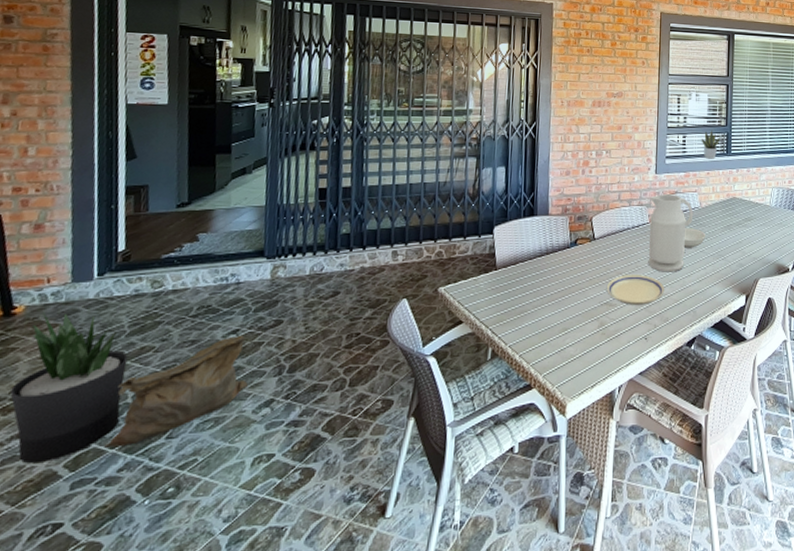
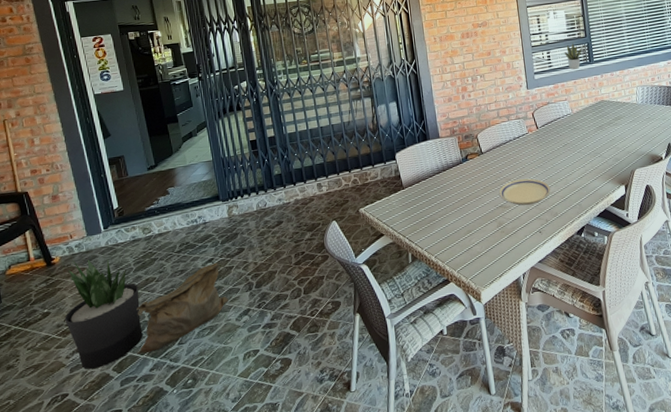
water jug: present [648,194,694,272] -> none [525,105,567,174]
bowl: present [683,228,706,248] -> none [560,132,581,151]

